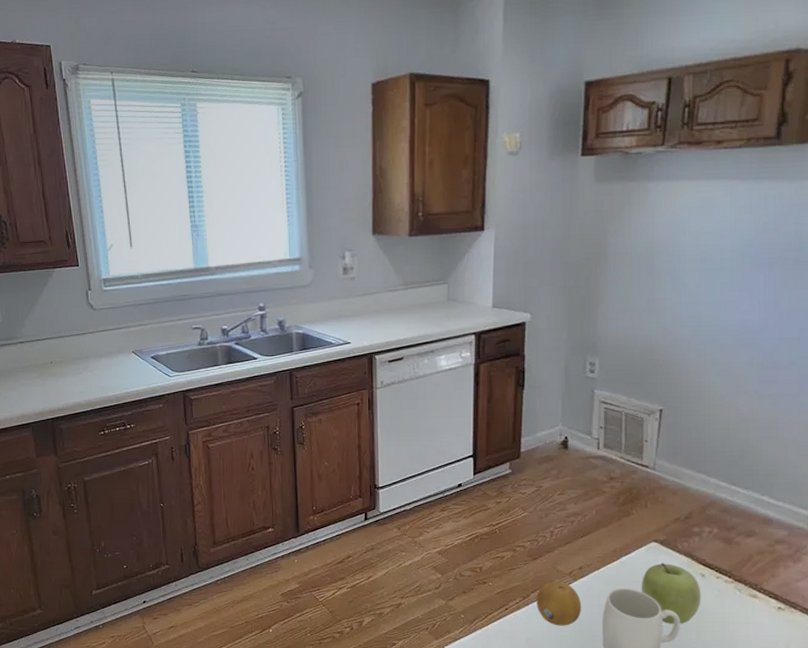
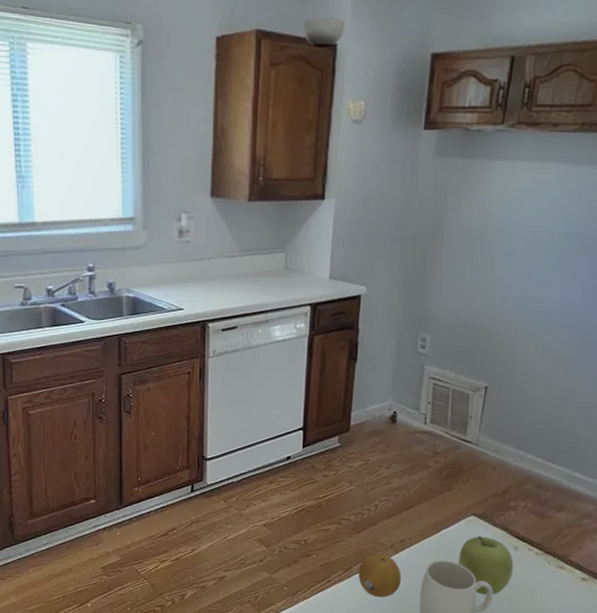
bowl: none [455,56,497,85] -> present [303,17,345,48]

